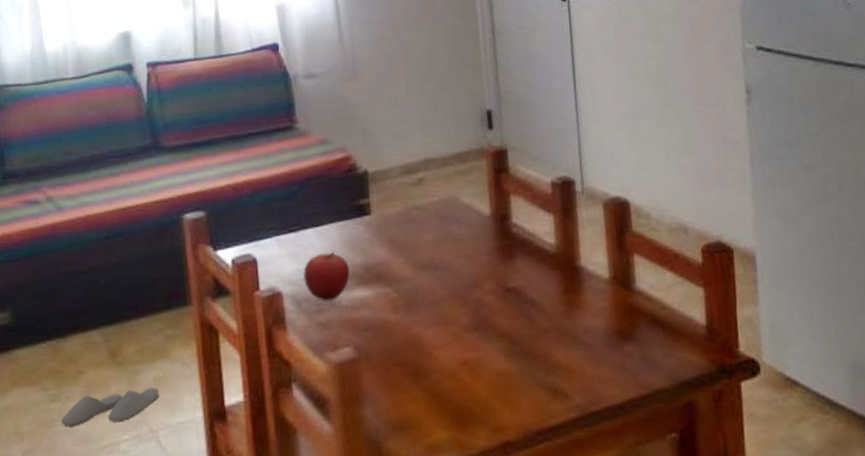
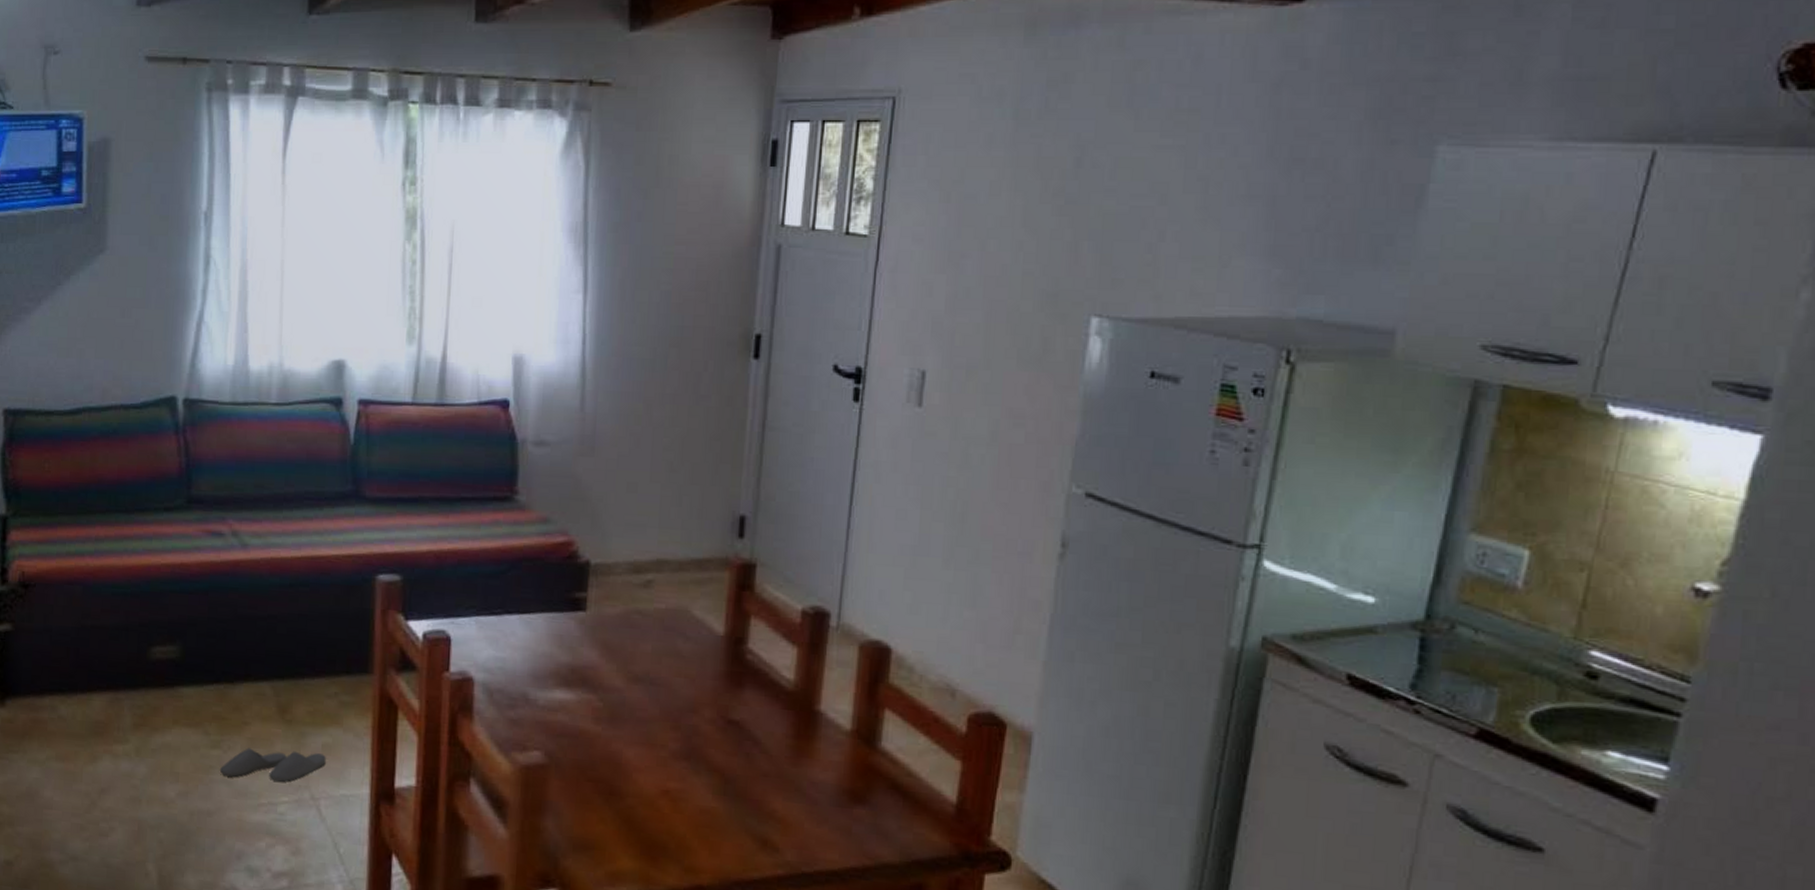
fruit: present [302,251,350,301] -> none [499,643,554,697]

